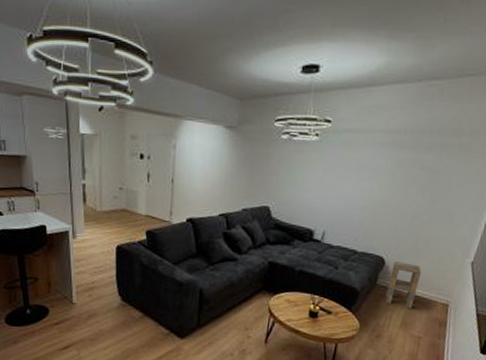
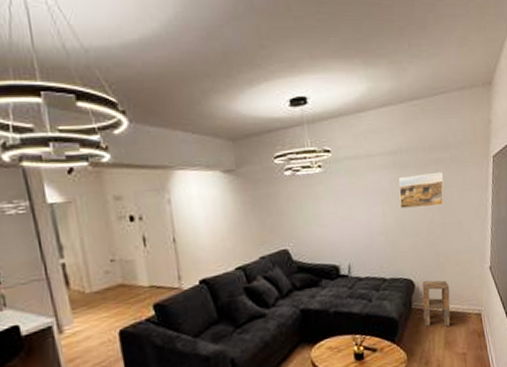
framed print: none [390,157,446,193] -> present [399,171,444,209]

